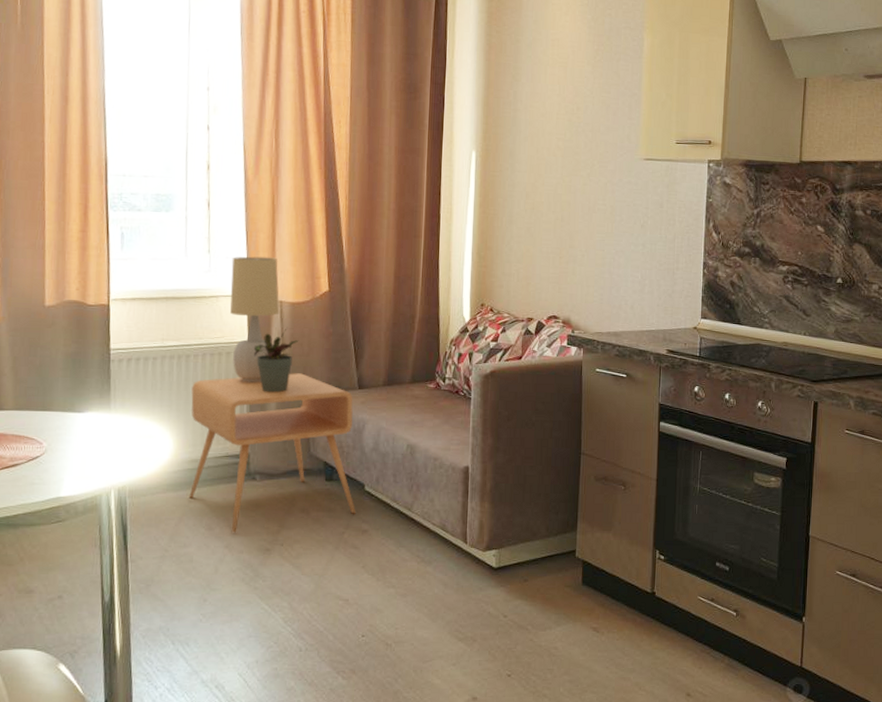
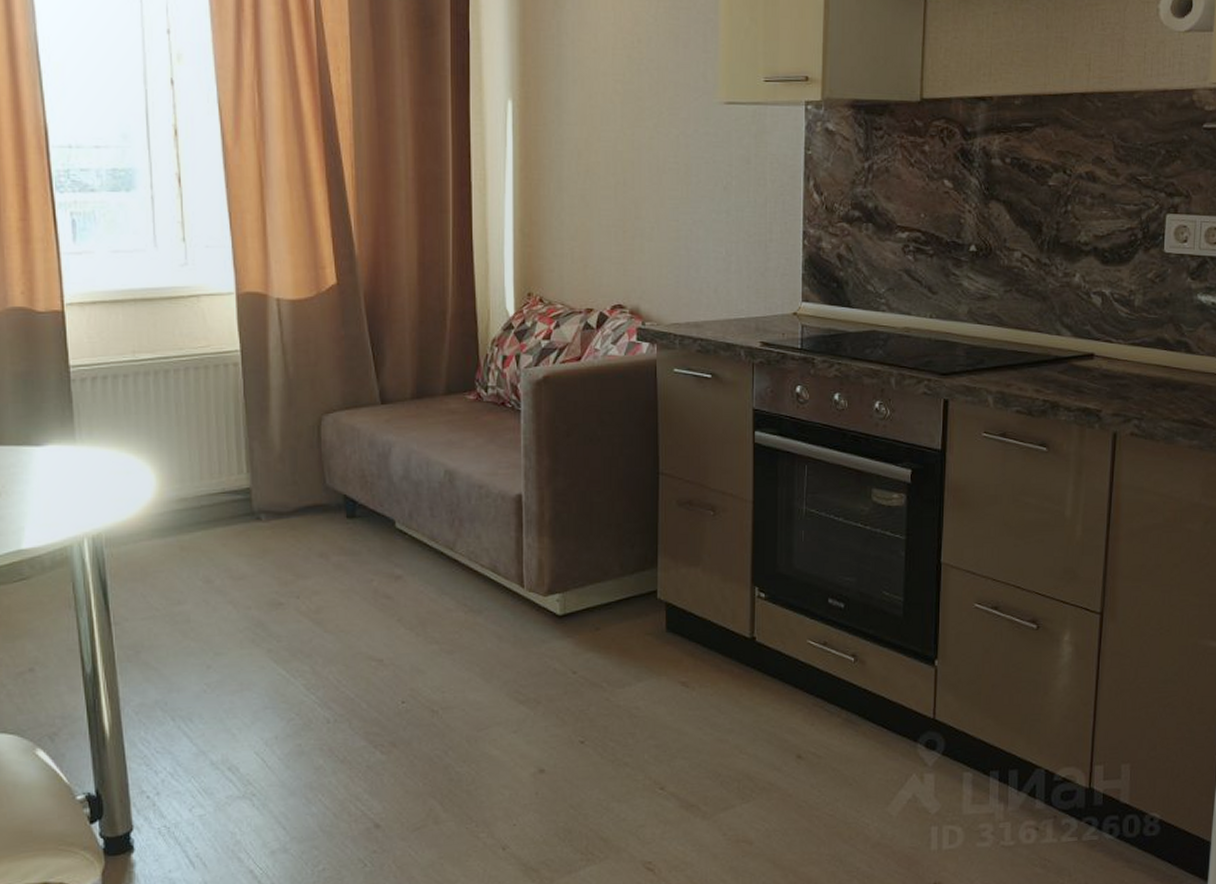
side table: present [189,373,355,533] -> none [174,387,385,585]
table lamp: present [230,256,280,383] -> none [213,244,277,401]
potted plant: present [254,327,299,393] -> none [249,330,304,413]

